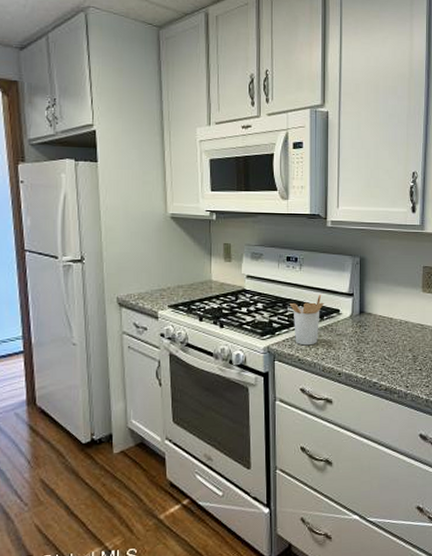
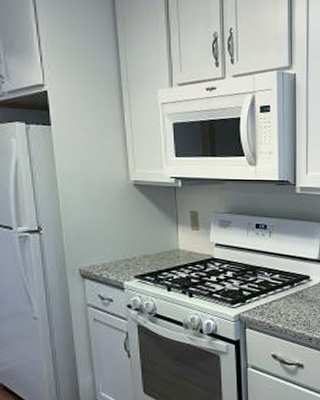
utensil holder: present [290,295,324,346] -> none [260,262,294,313]

